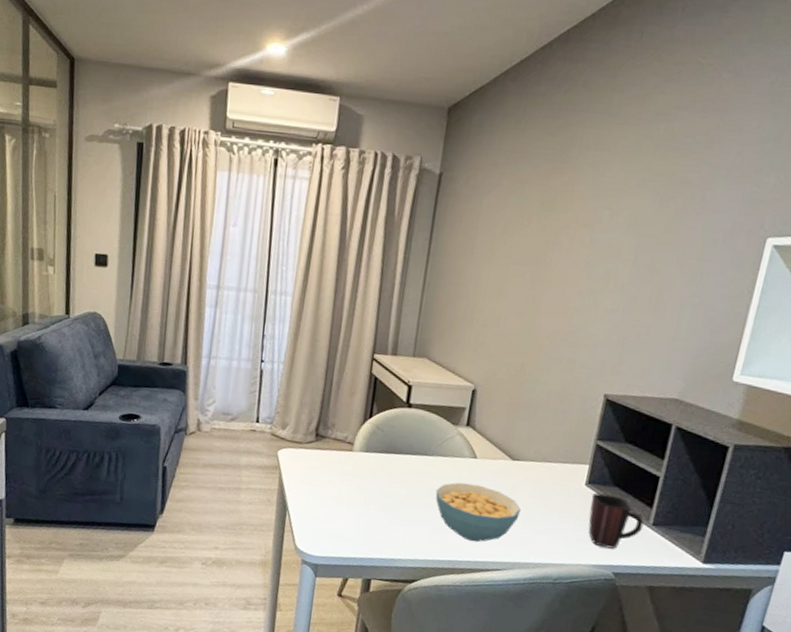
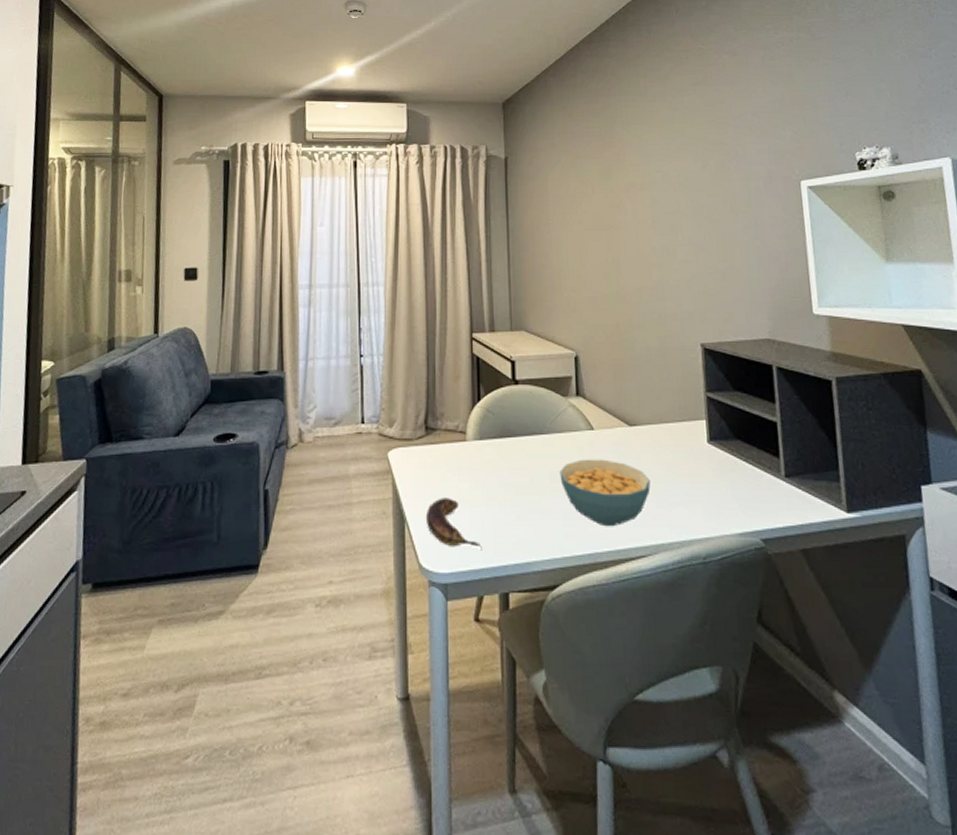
banana: none [305,495,353,542] -> present [425,497,482,549]
mug: present [588,492,644,549] -> none [716,449,777,511]

